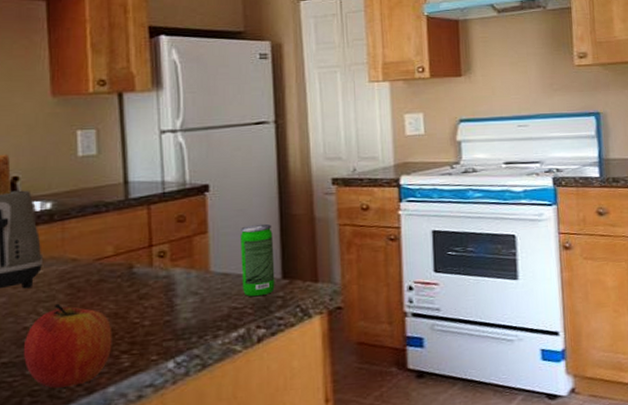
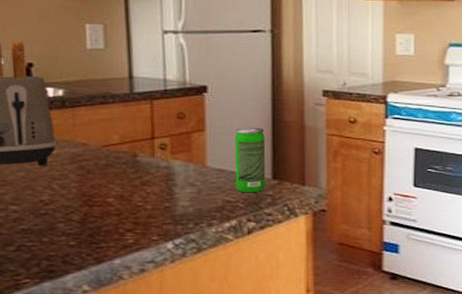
apple: present [23,303,112,388] -> none [40,182,118,255]

